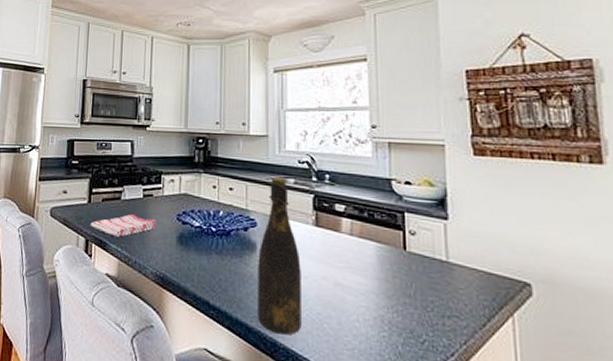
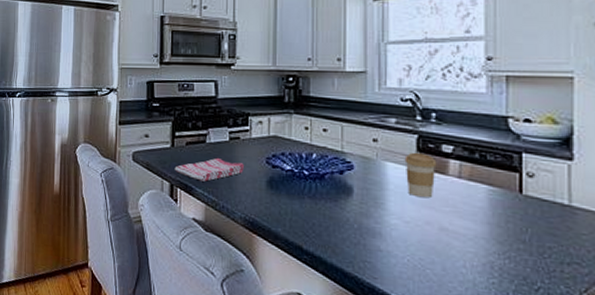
bottle: present [258,176,301,335] -> none [354,116,402,281]
coffee cup: none [302,210,331,254] -> present [404,152,437,198]

